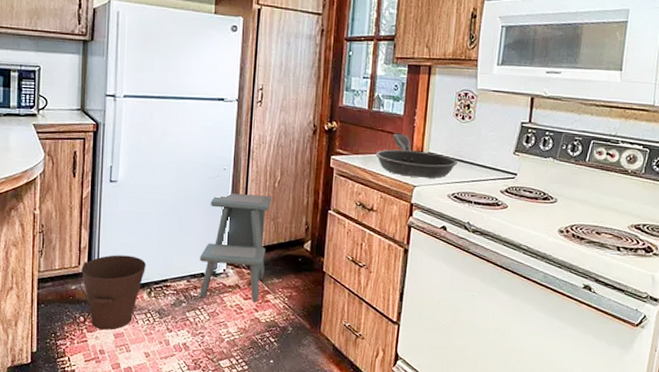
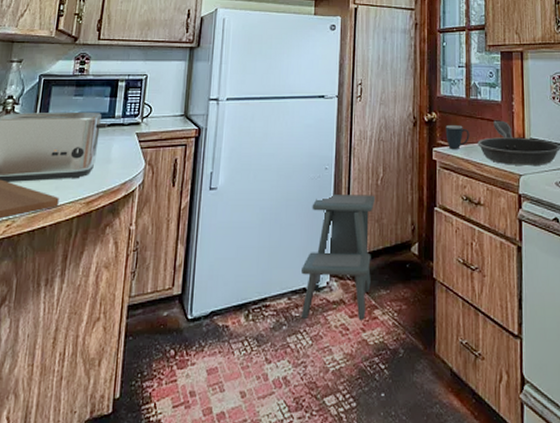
bucket: present [78,254,147,330] -> none [171,272,245,365]
mug: none [344,135,369,158] -> present [445,125,470,149]

